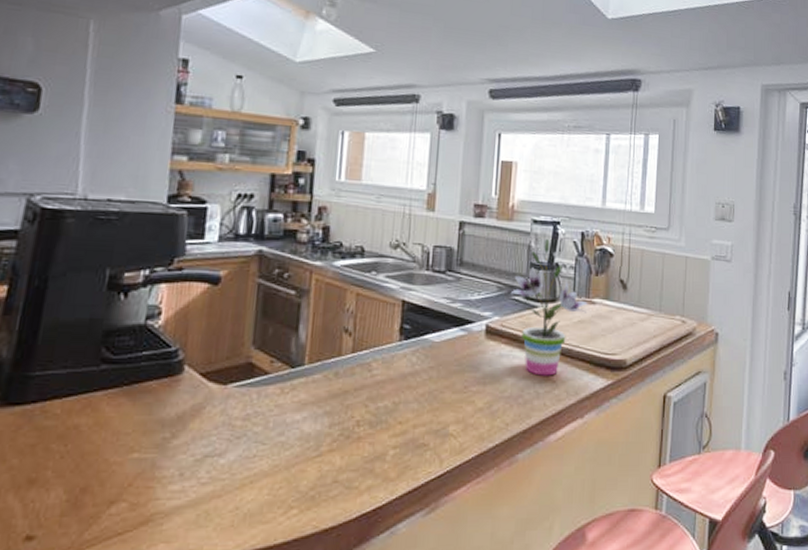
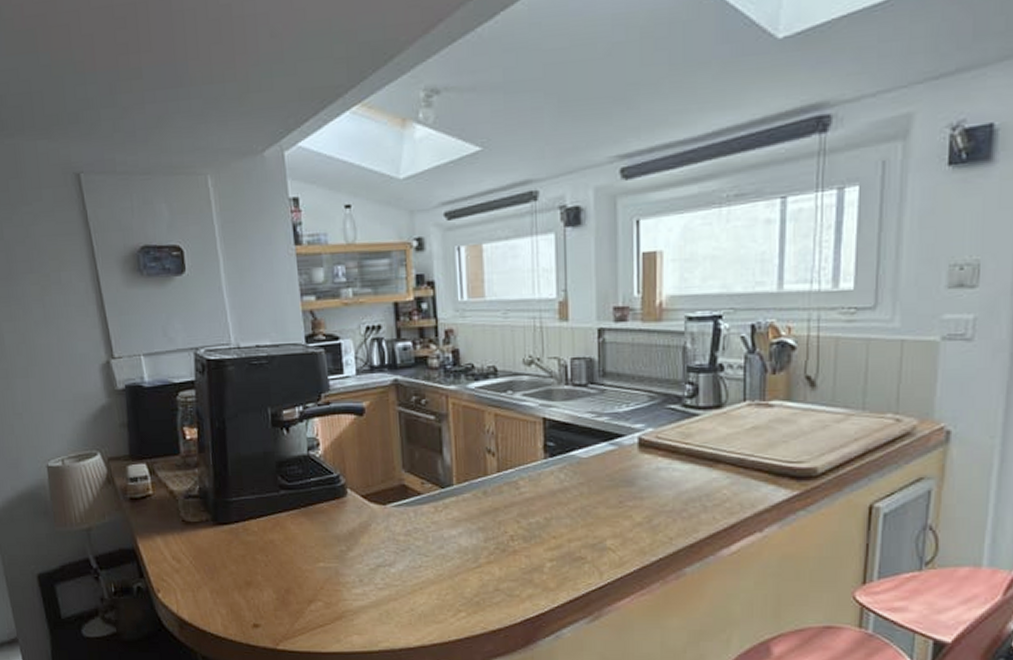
potted plant: present [510,238,588,376] -> none [664,336,763,489]

